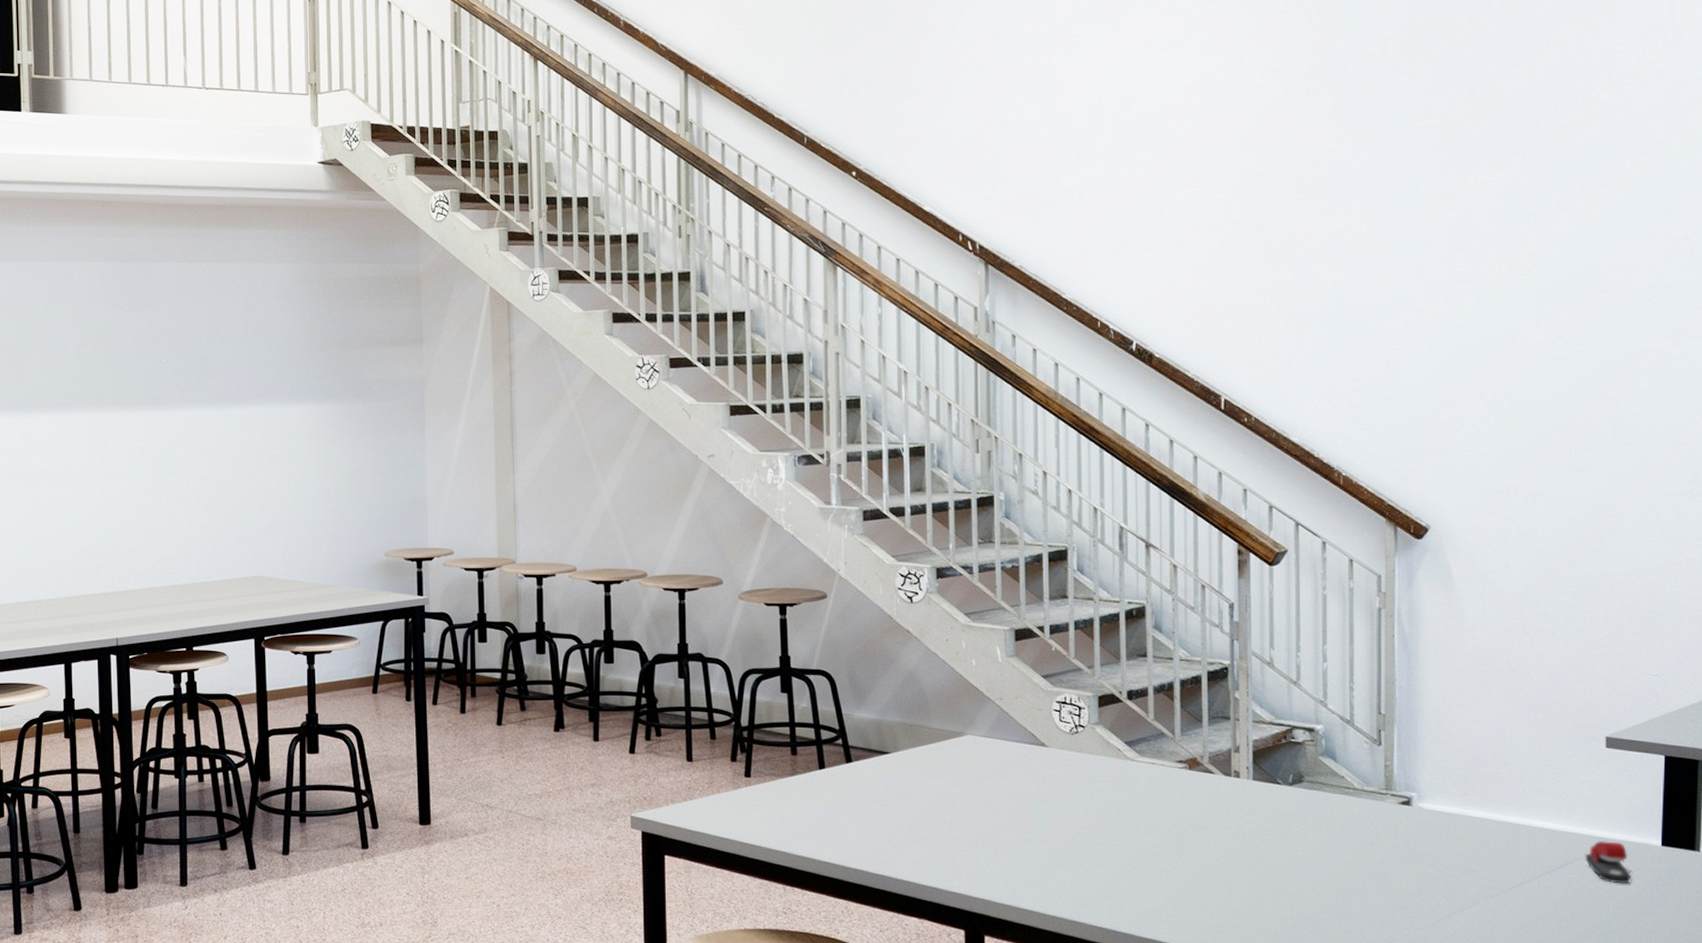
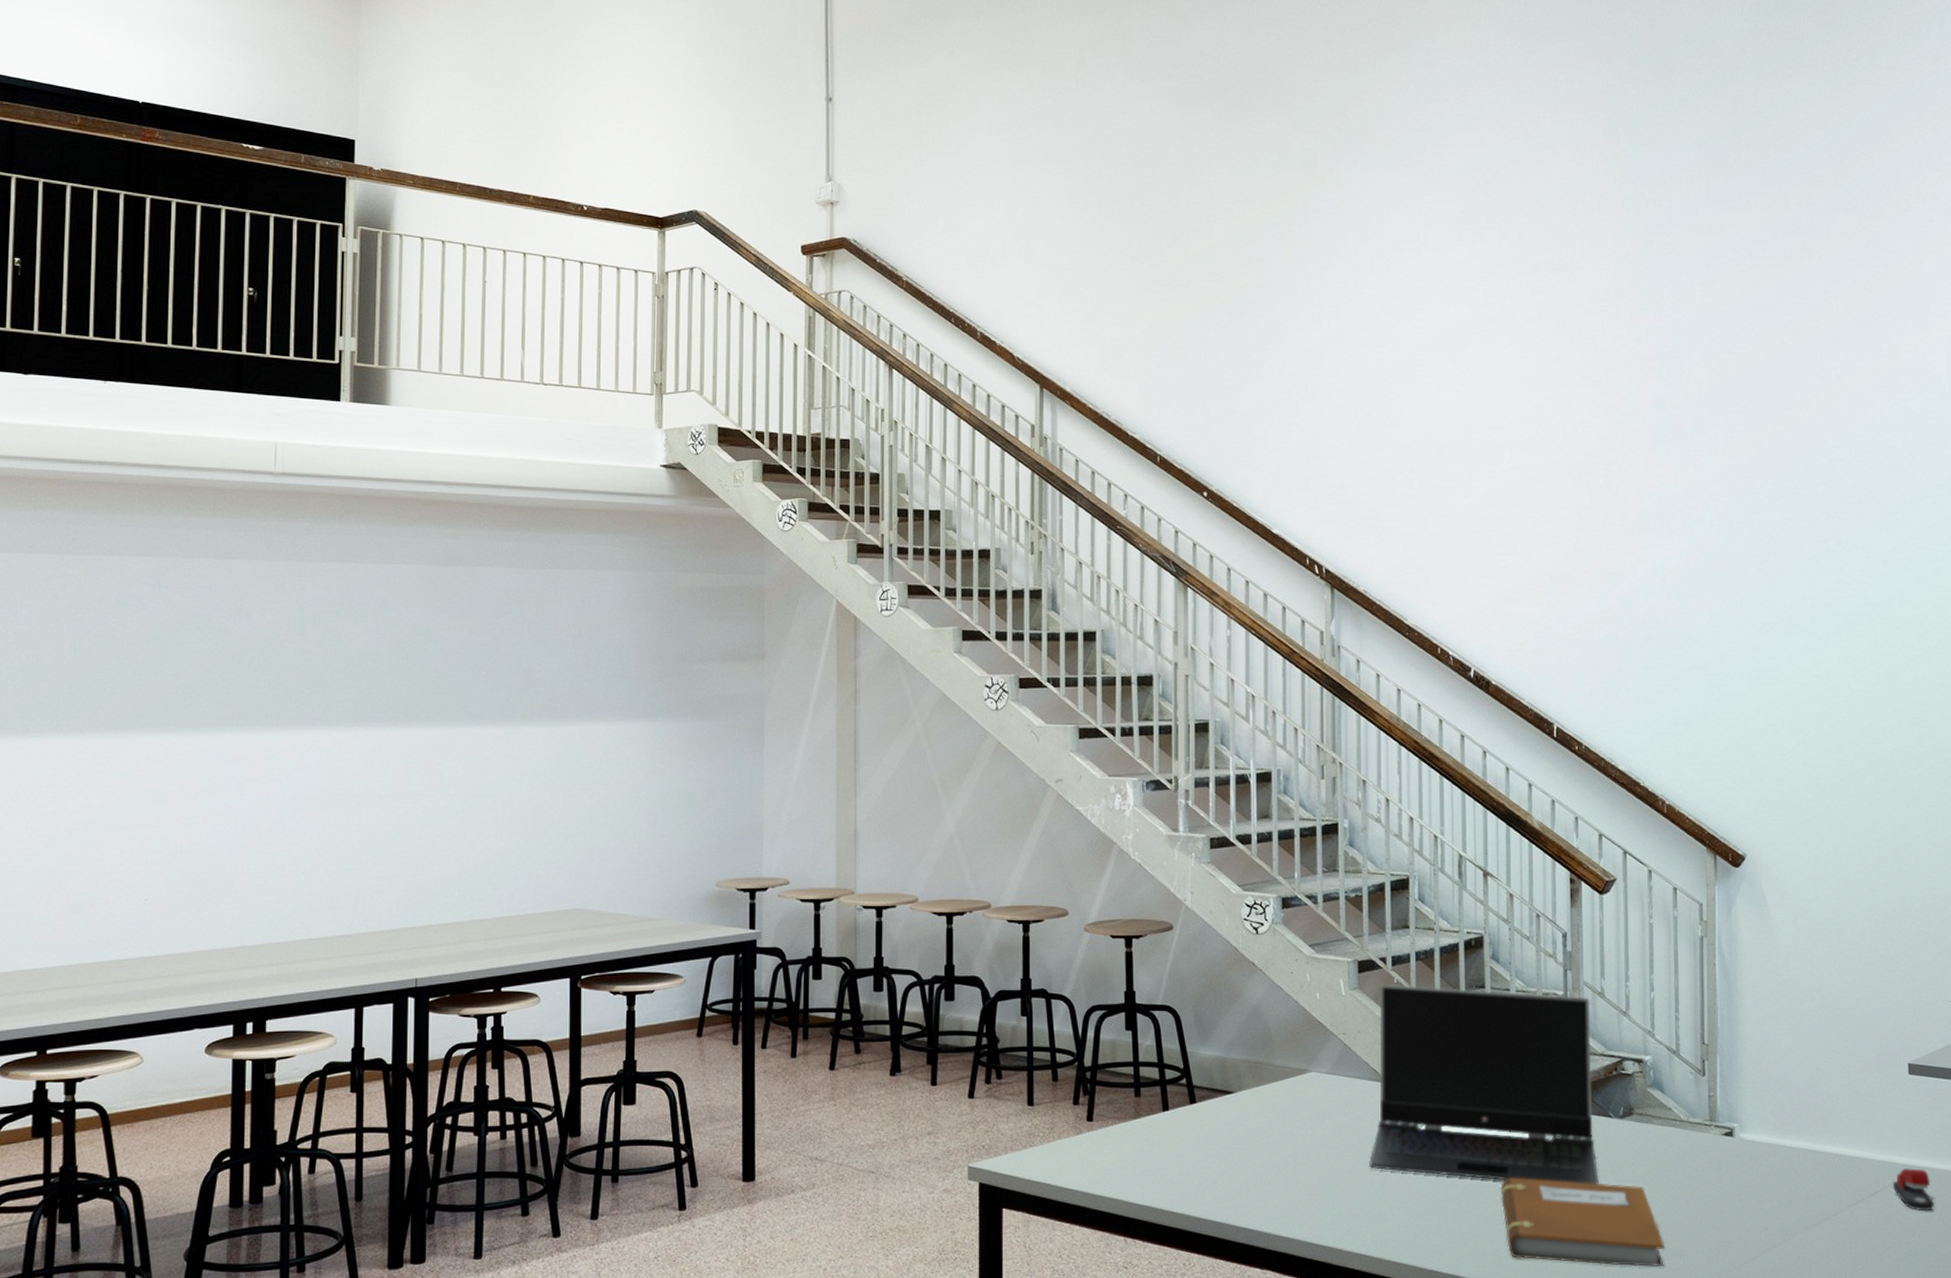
laptop computer: none [1027,652,1266,848] -> present [1369,984,1599,1184]
notebook: none [1163,839,1336,930] -> present [1501,1177,1665,1268]

